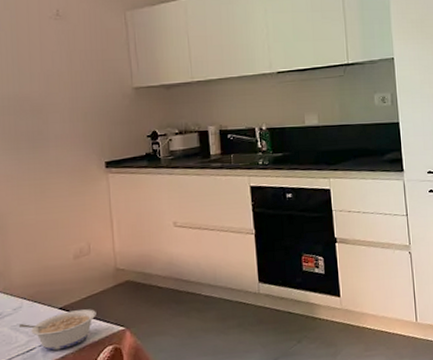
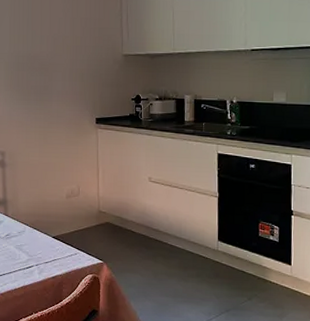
legume: present [19,309,96,351] -> none [22,240,81,271]

